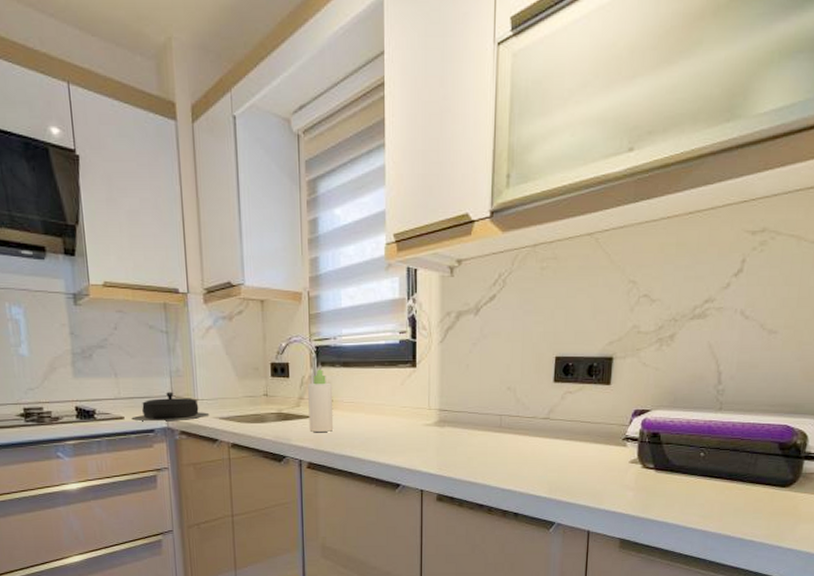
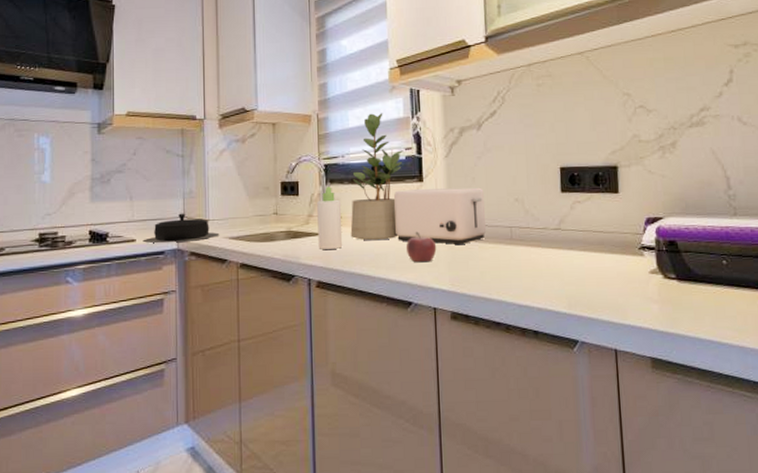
potted plant: none [341,293,398,424] -> present [350,113,404,240]
toaster: none [386,374,477,432] -> present [394,187,487,246]
fruit: none [396,417,427,447] -> present [405,231,437,263]

